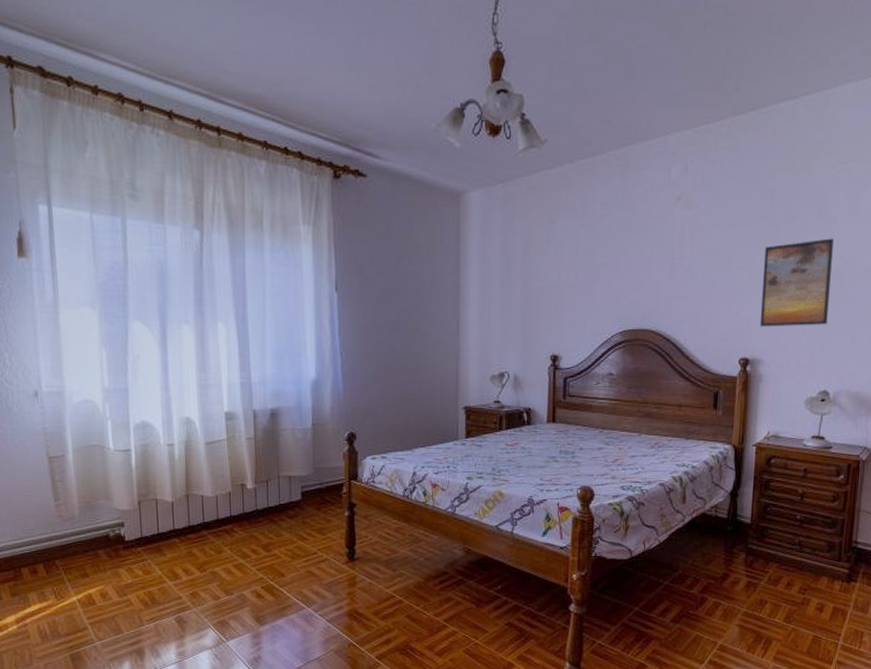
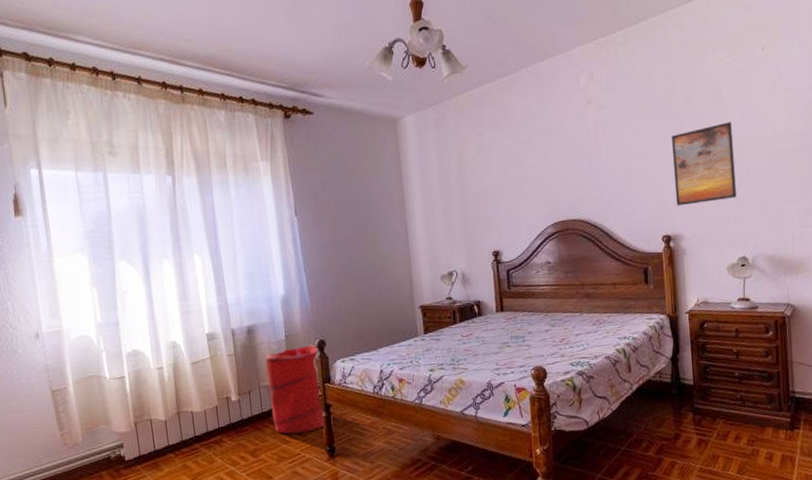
laundry hamper: none [288,436,348,531] -> present [265,344,325,434]

